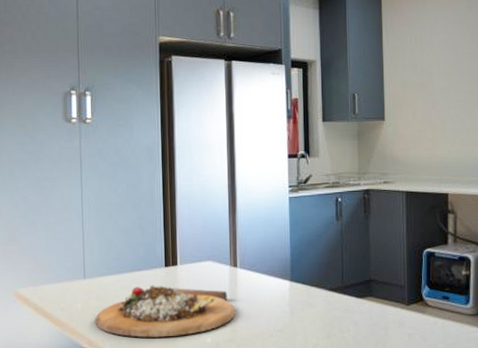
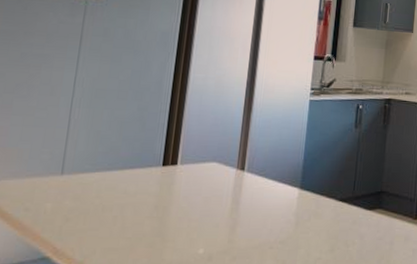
cutting board: present [94,285,236,338] -> none [65,186,237,247]

